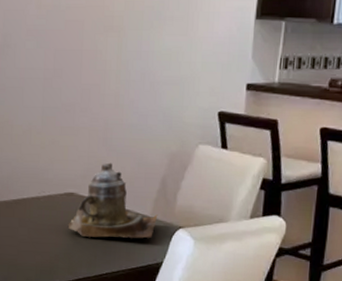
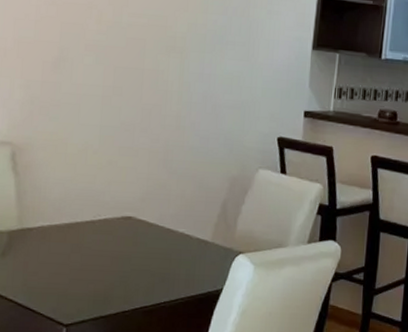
teapot: present [68,162,158,239] -> none [124,185,218,265]

